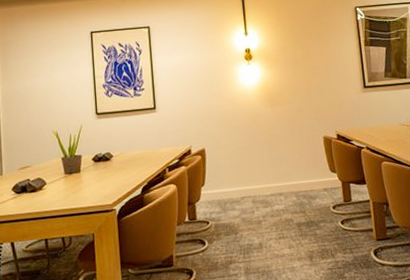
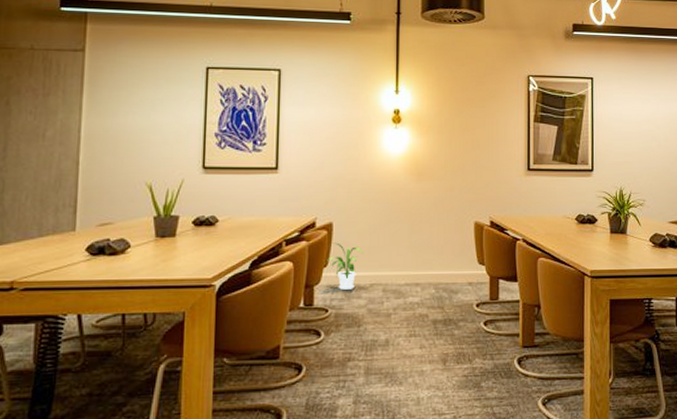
house plant: none [203,165,233,204] -> present [327,242,364,290]

